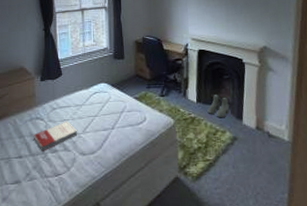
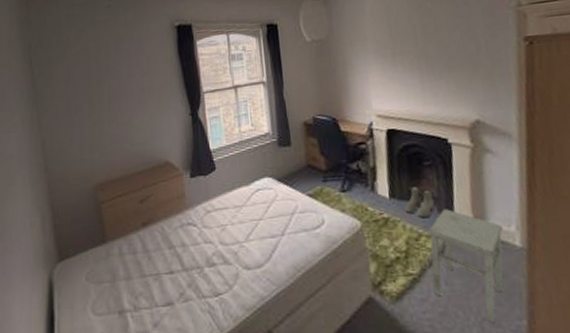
book: present [33,120,77,152] -> none [185,226,238,265]
stool: none [223,112,276,196] -> present [428,209,503,322]

